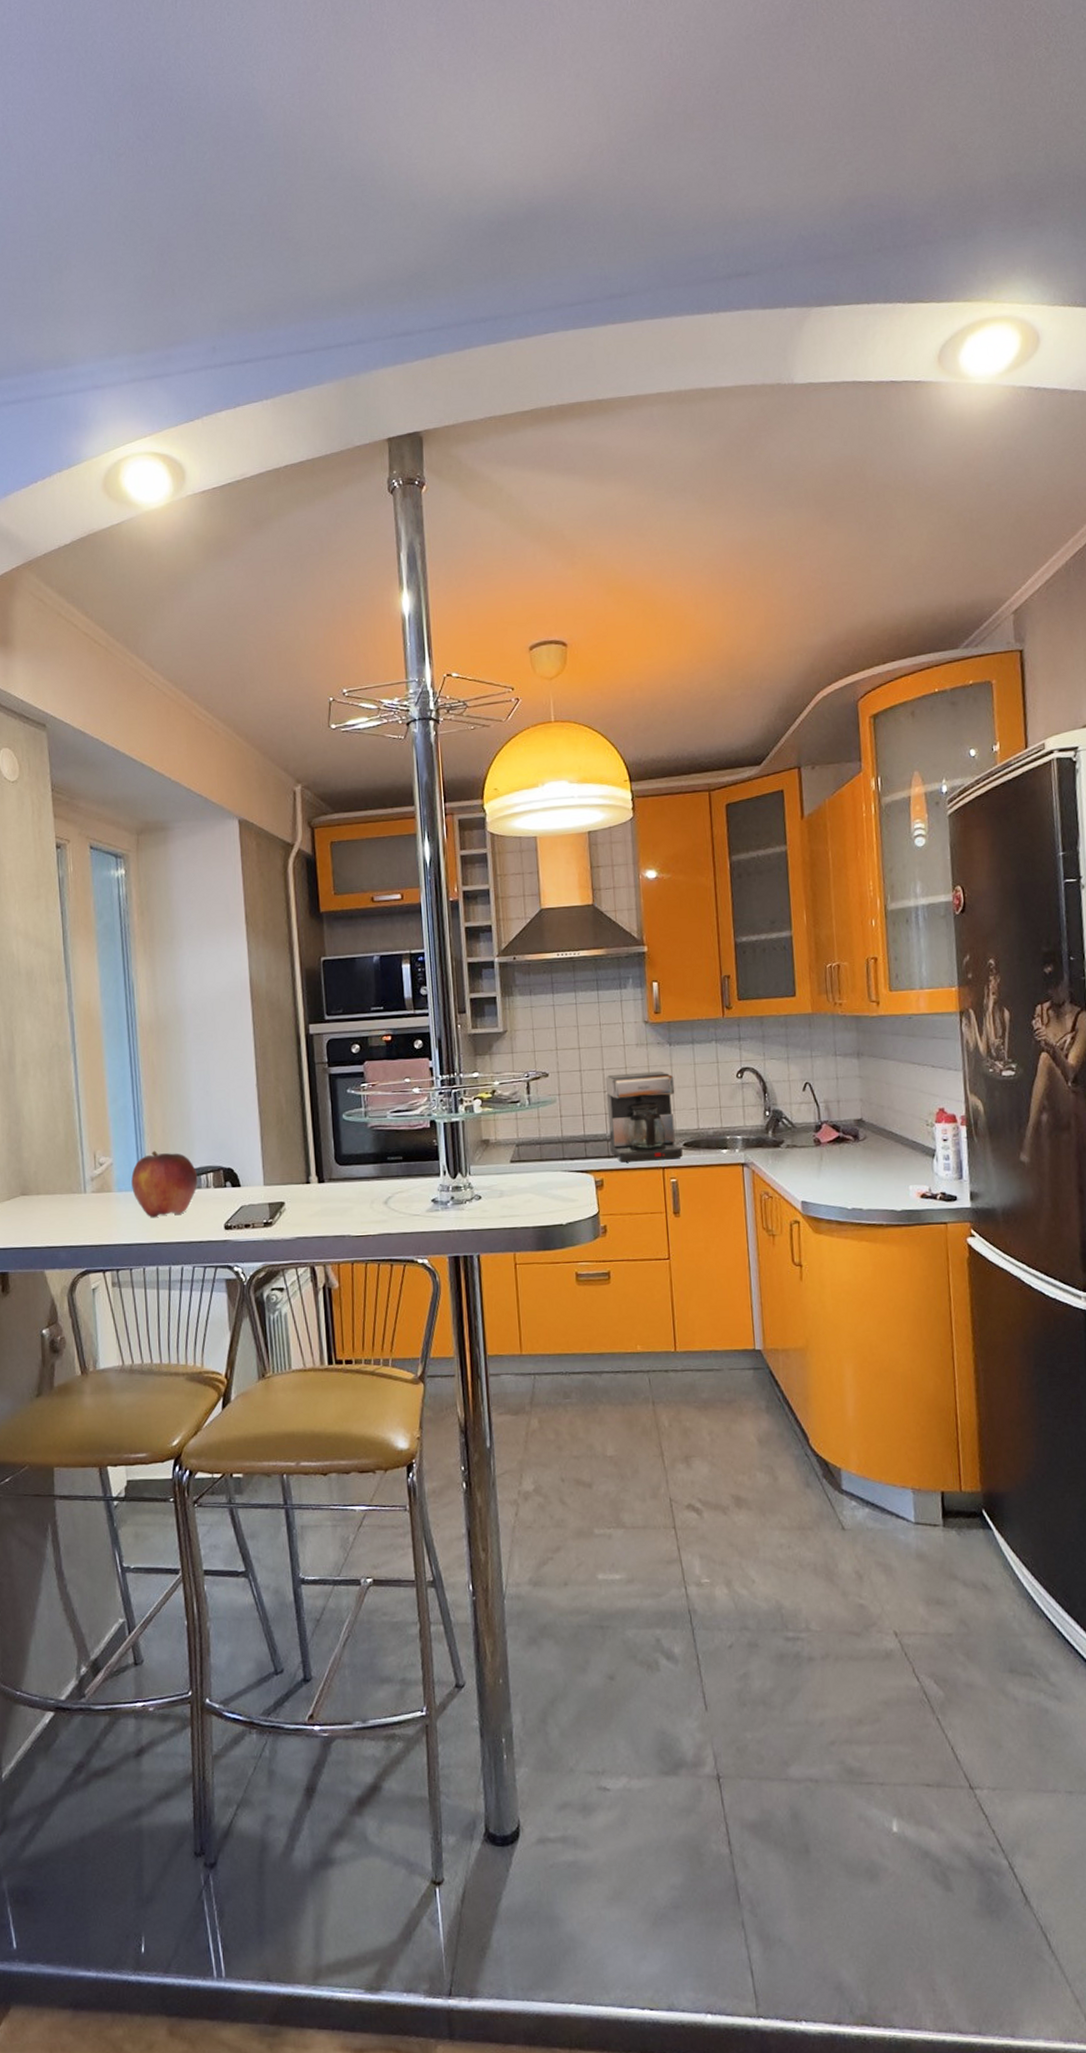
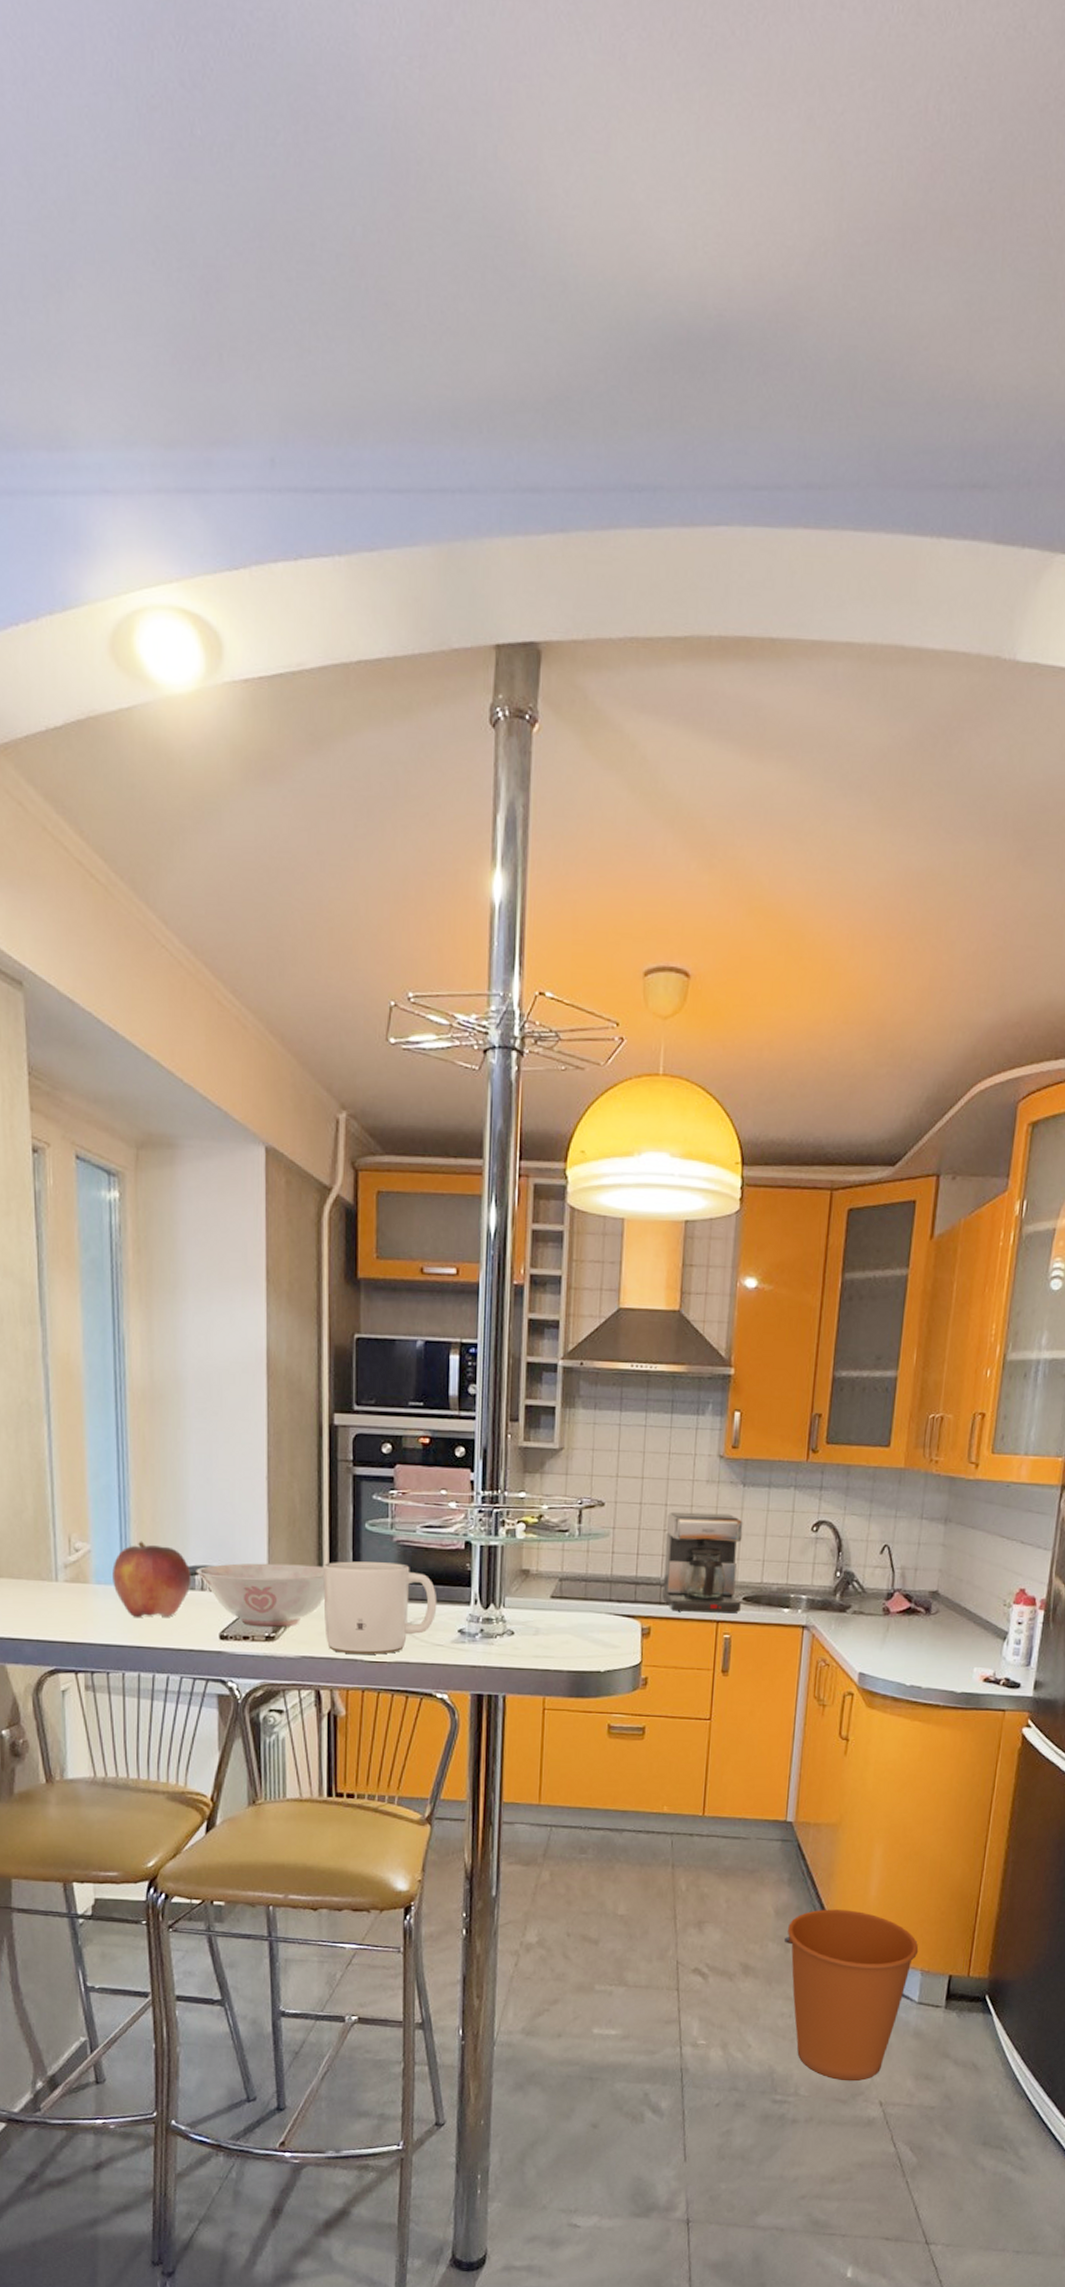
bowl: none [201,1155,313,1216] -> present [196,1563,325,1628]
mug: none [309,1146,411,1231] -> present [322,1561,438,1655]
bucket: none [771,1432,906,1612] -> present [785,1909,919,2082]

